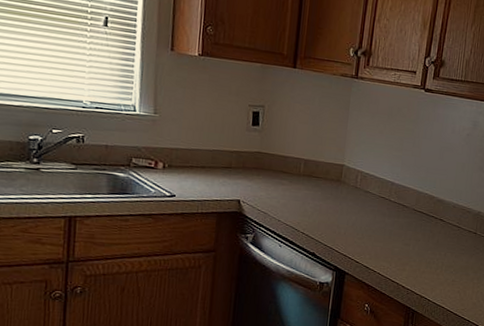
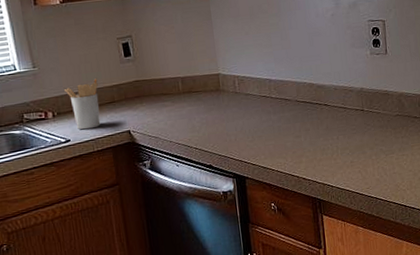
utensil holder: none [182,138,219,190] -> present [65,77,101,130]

